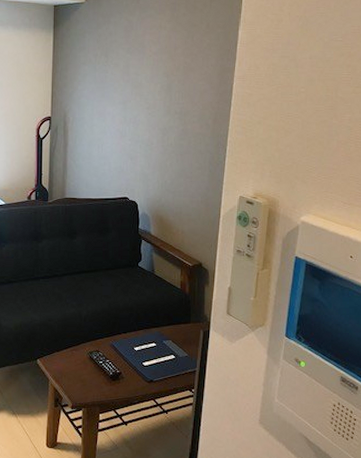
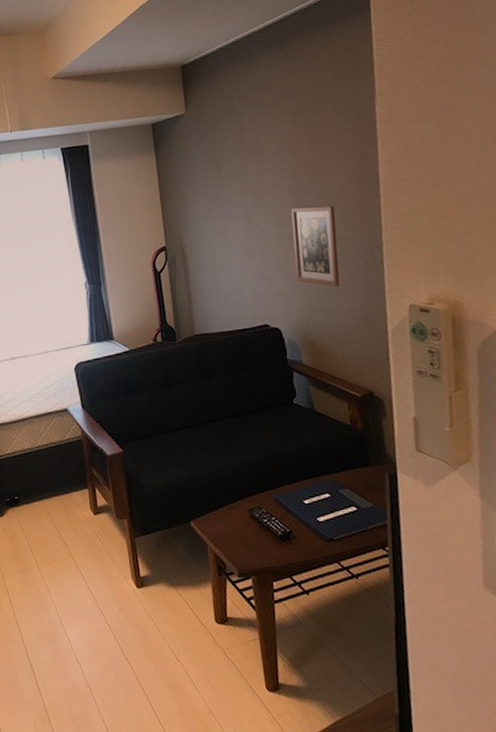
picture frame: none [156,102,195,174] -> present [290,205,340,287]

